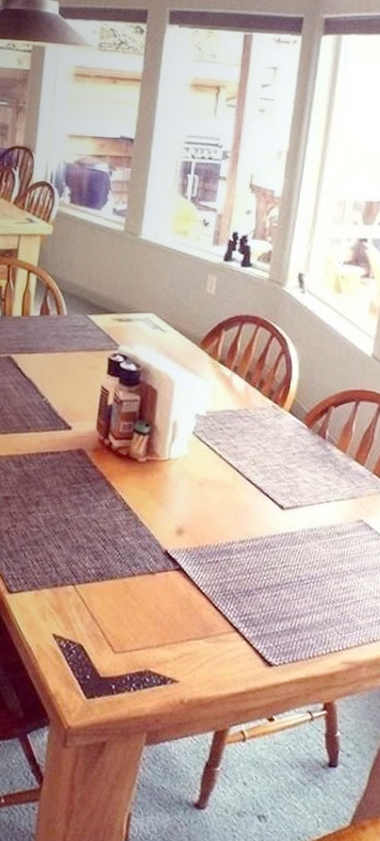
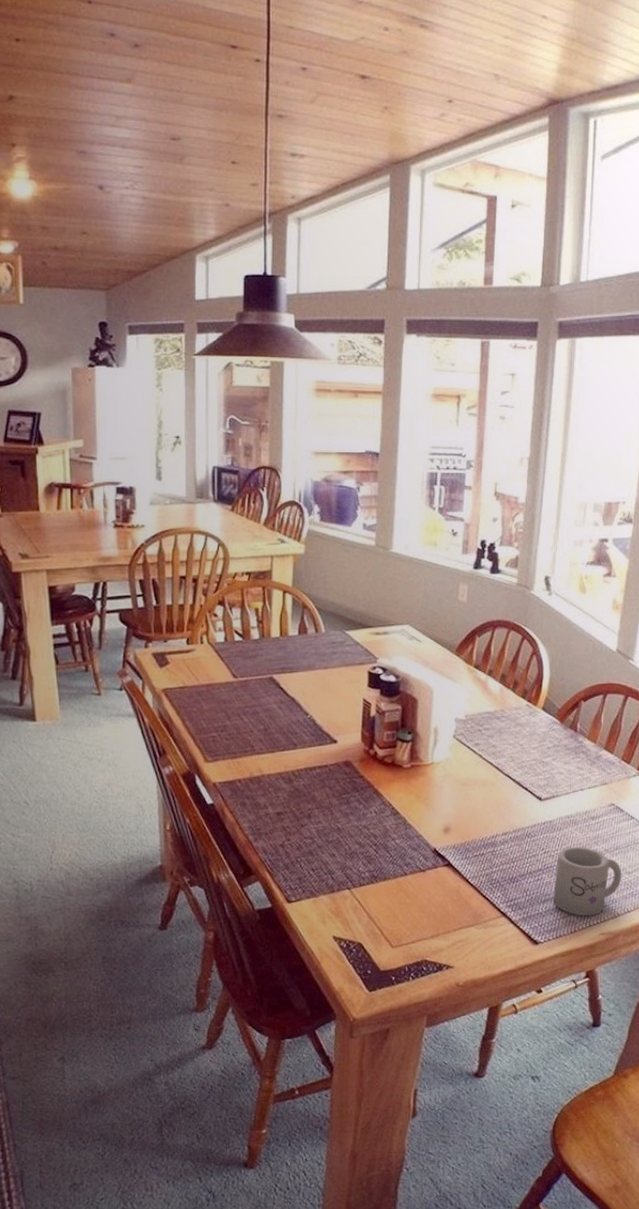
mug: none [291,562,369,642] -> present [553,846,622,916]

